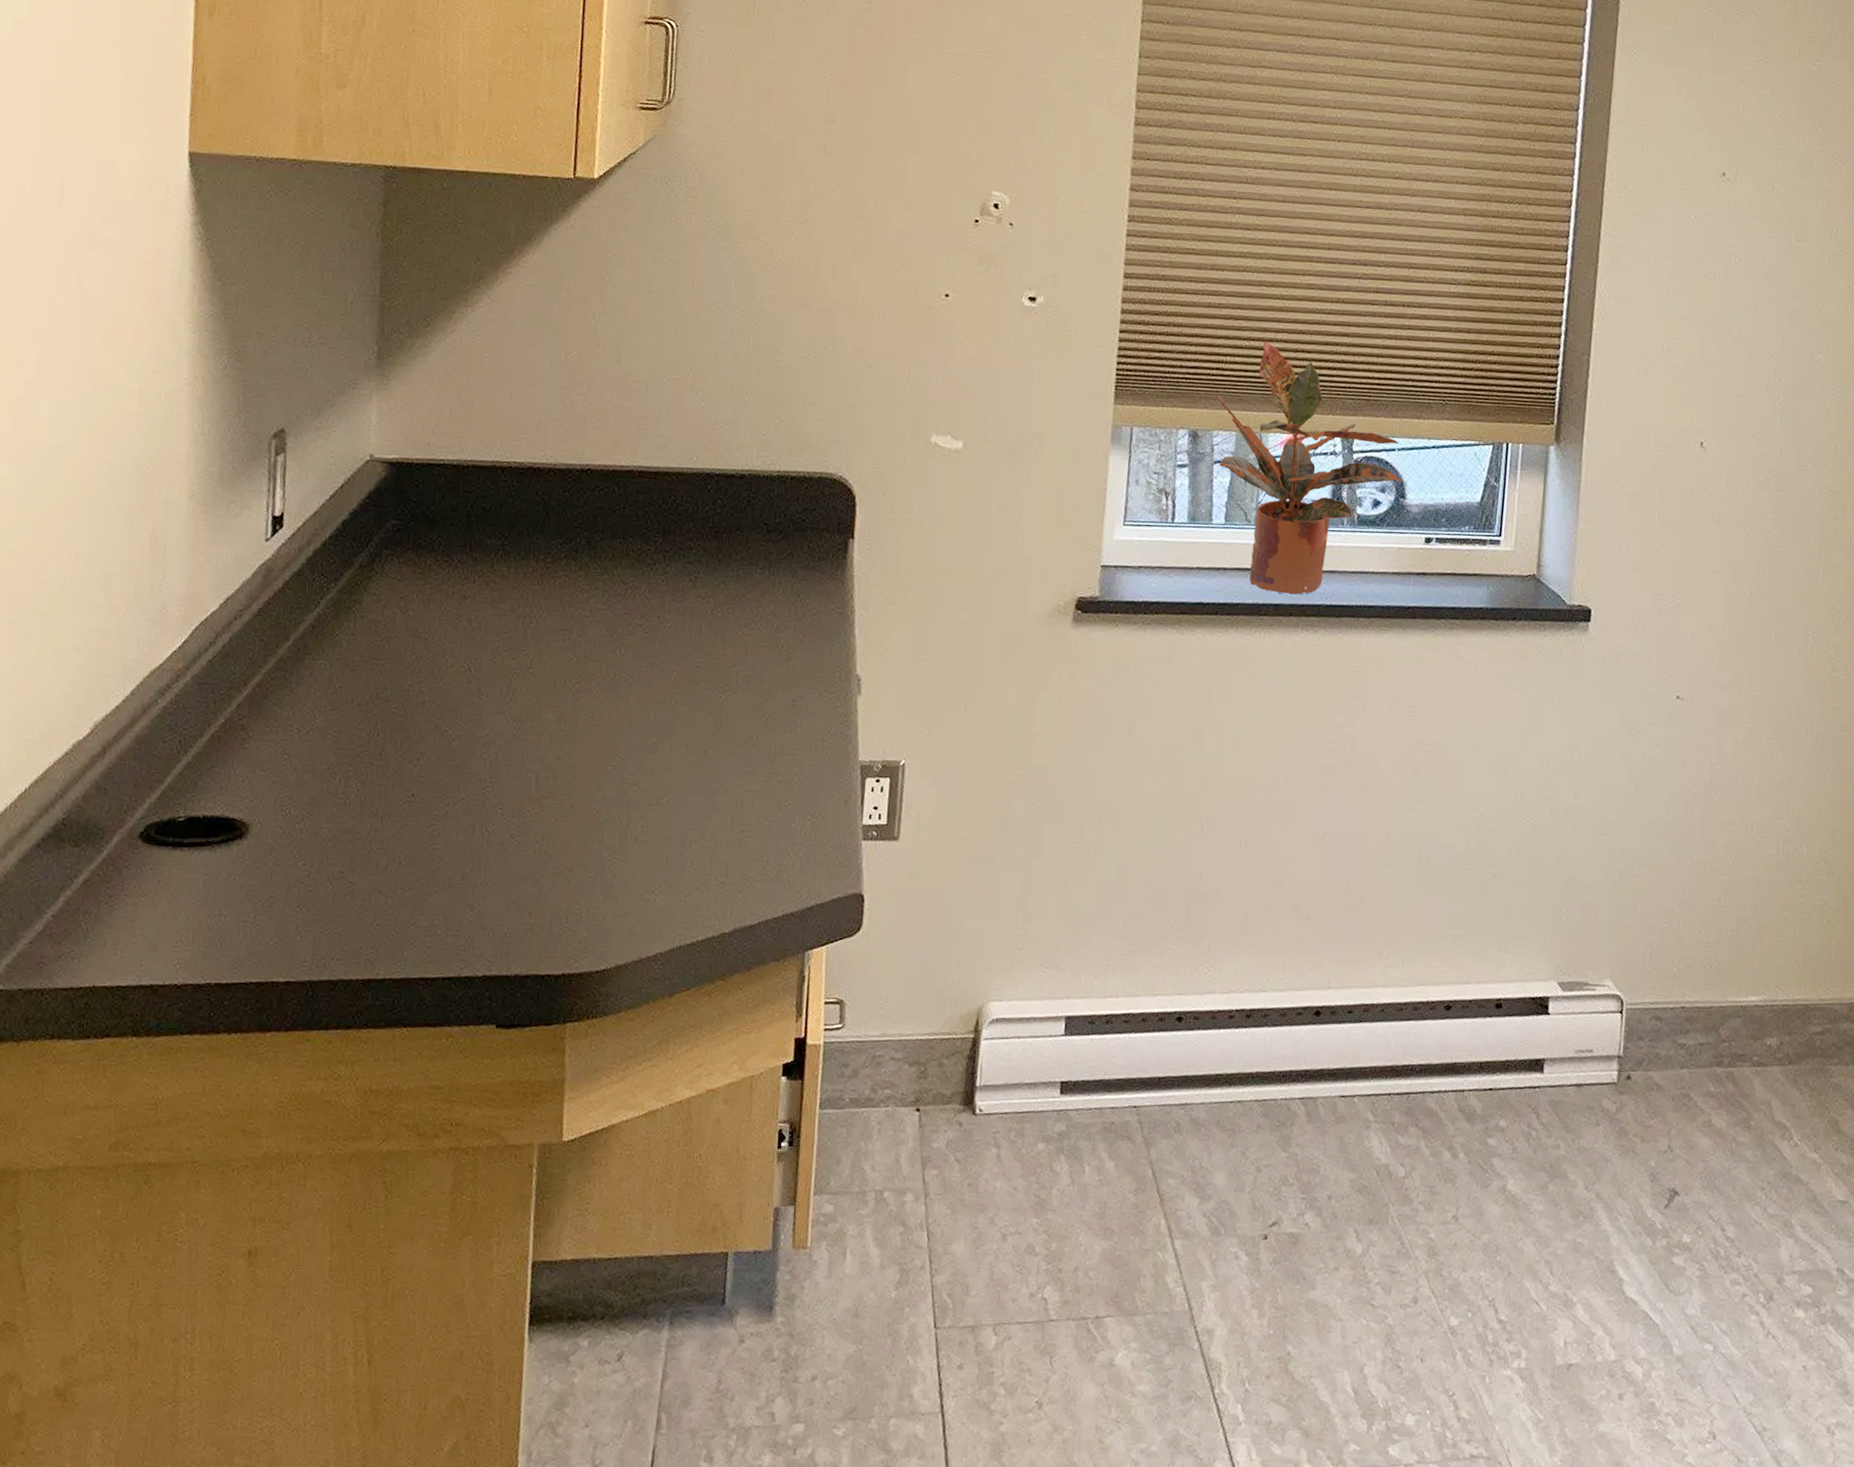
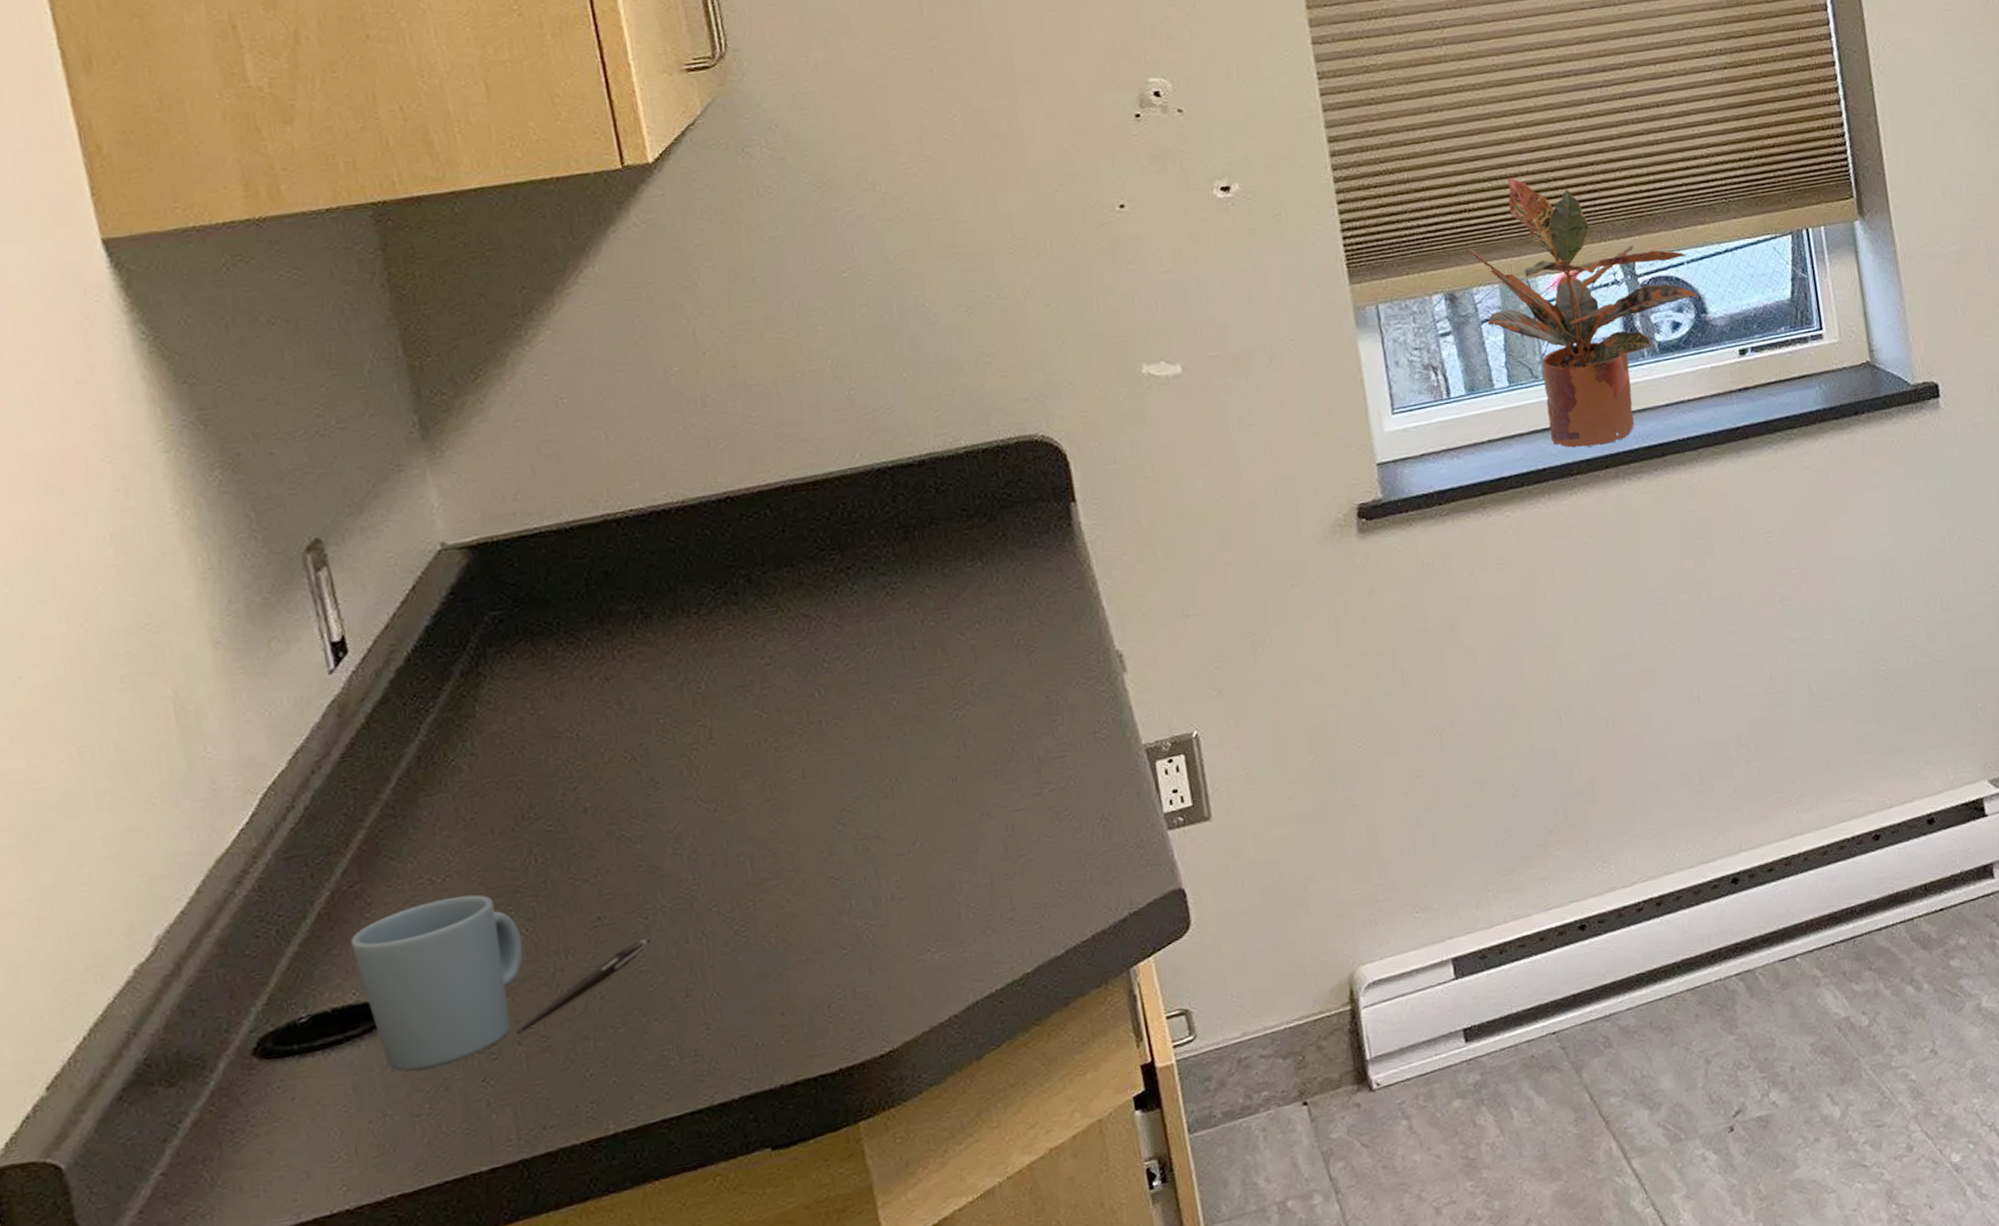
mug: none [229,747,353,886] -> present [350,894,523,1072]
pen: none [331,822,446,875] -> present [517,938,650,1034]

